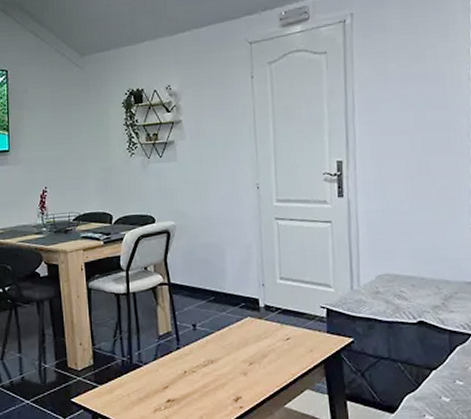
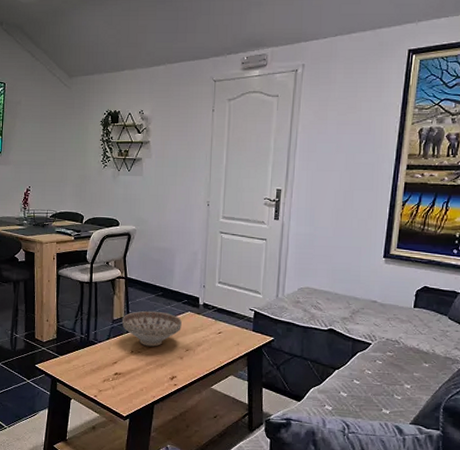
decorative bowl: none [170,320,241,364] -> present [122,310,182,347]

